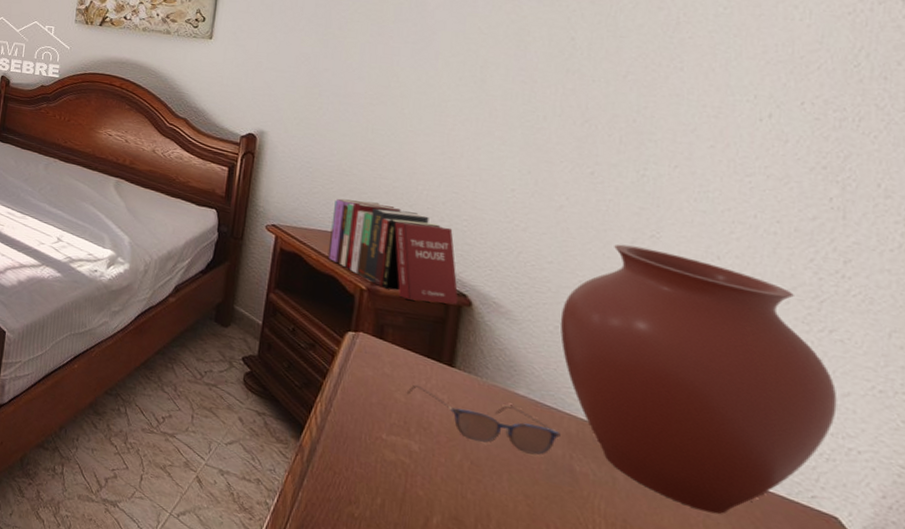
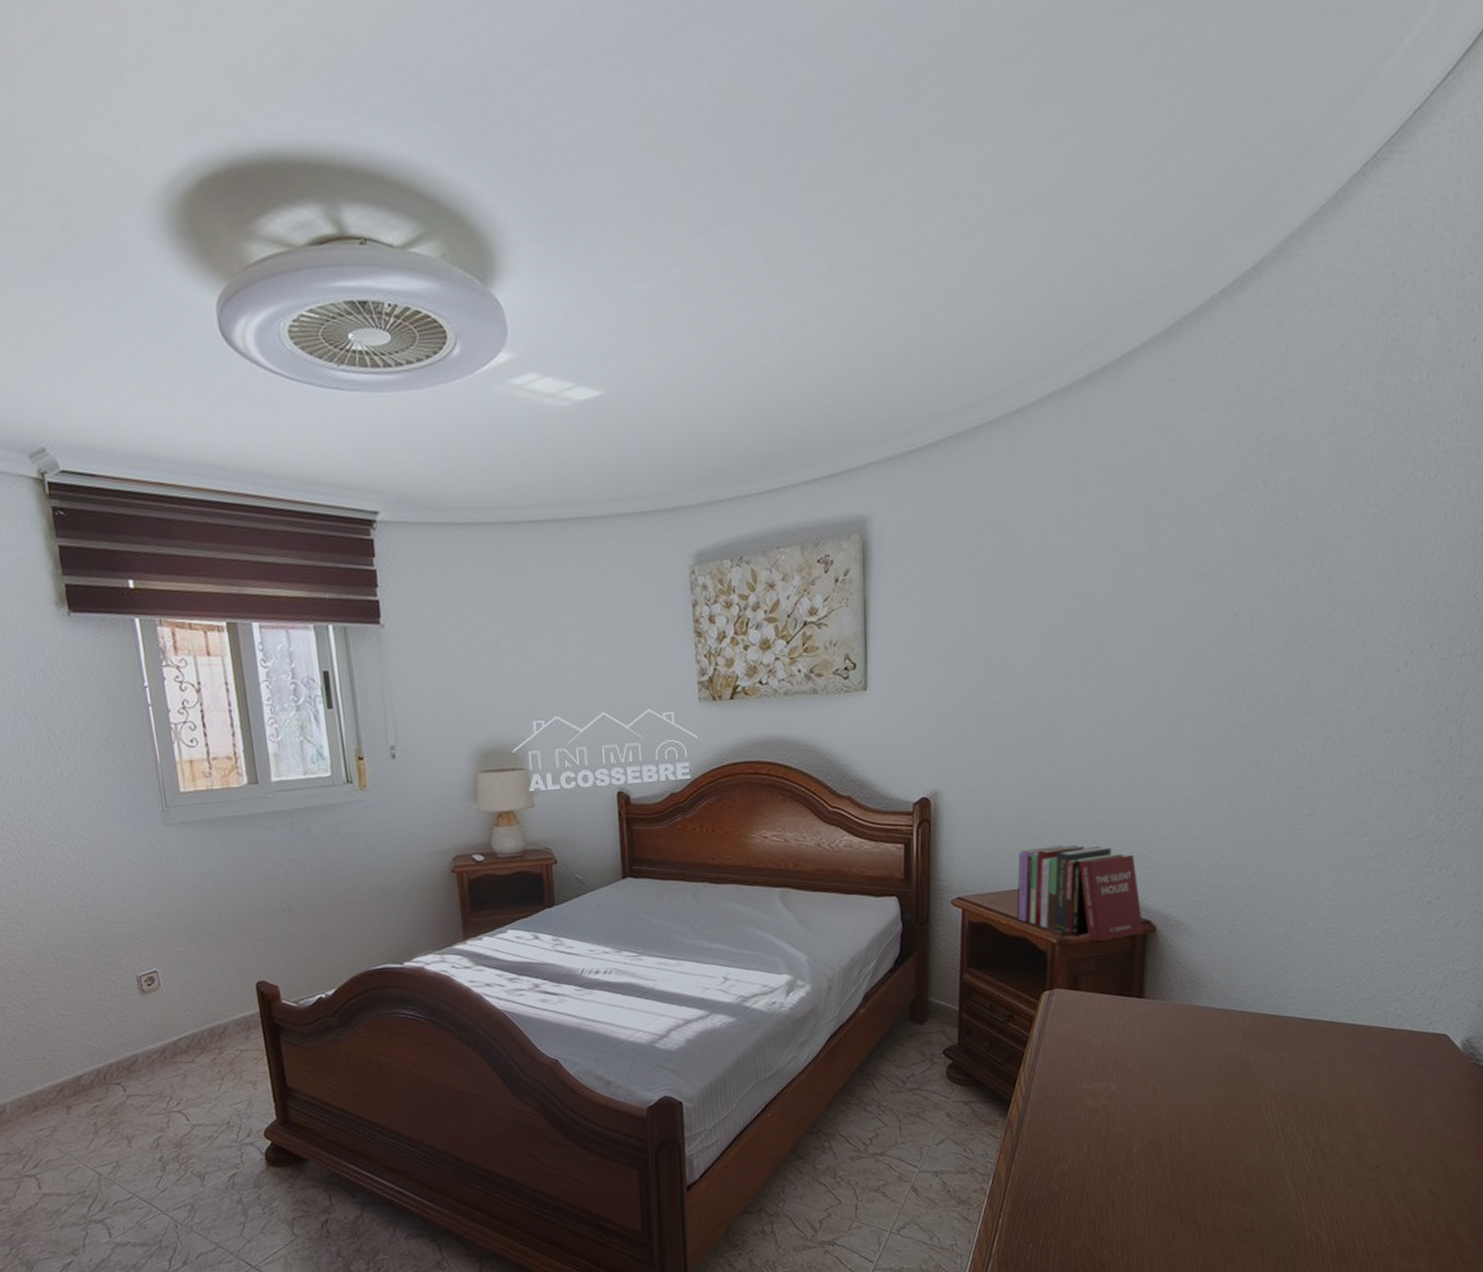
glasses: present [406,384,561,456] -> none [1102,1019,1237,1064]
vase: present [560,244,838,514] -> none [1233,828,1450,1064]

